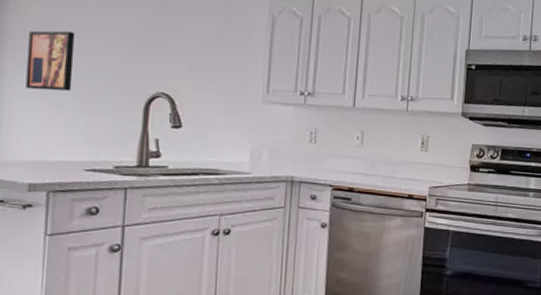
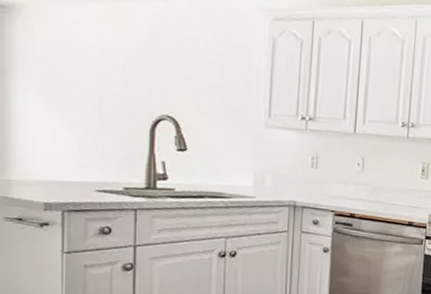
wall art: present [26,30,76,91] -> none [36,51,81,113]

